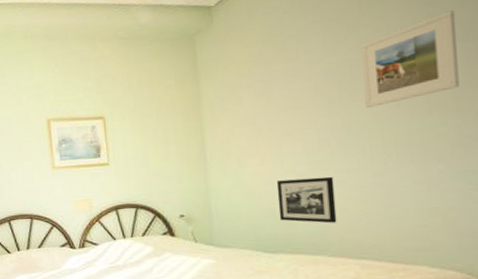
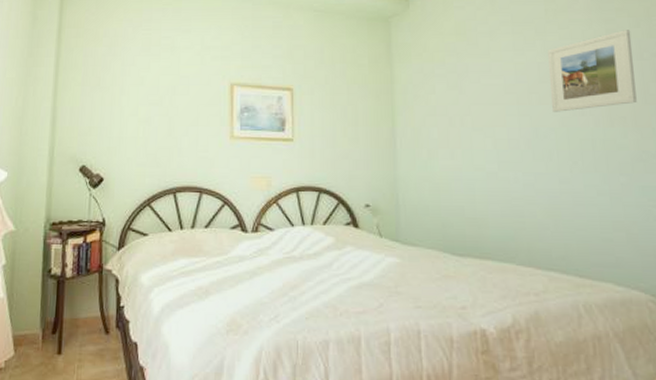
picture frame: present [276,176,337,224] -> none [466,177,526,229]

